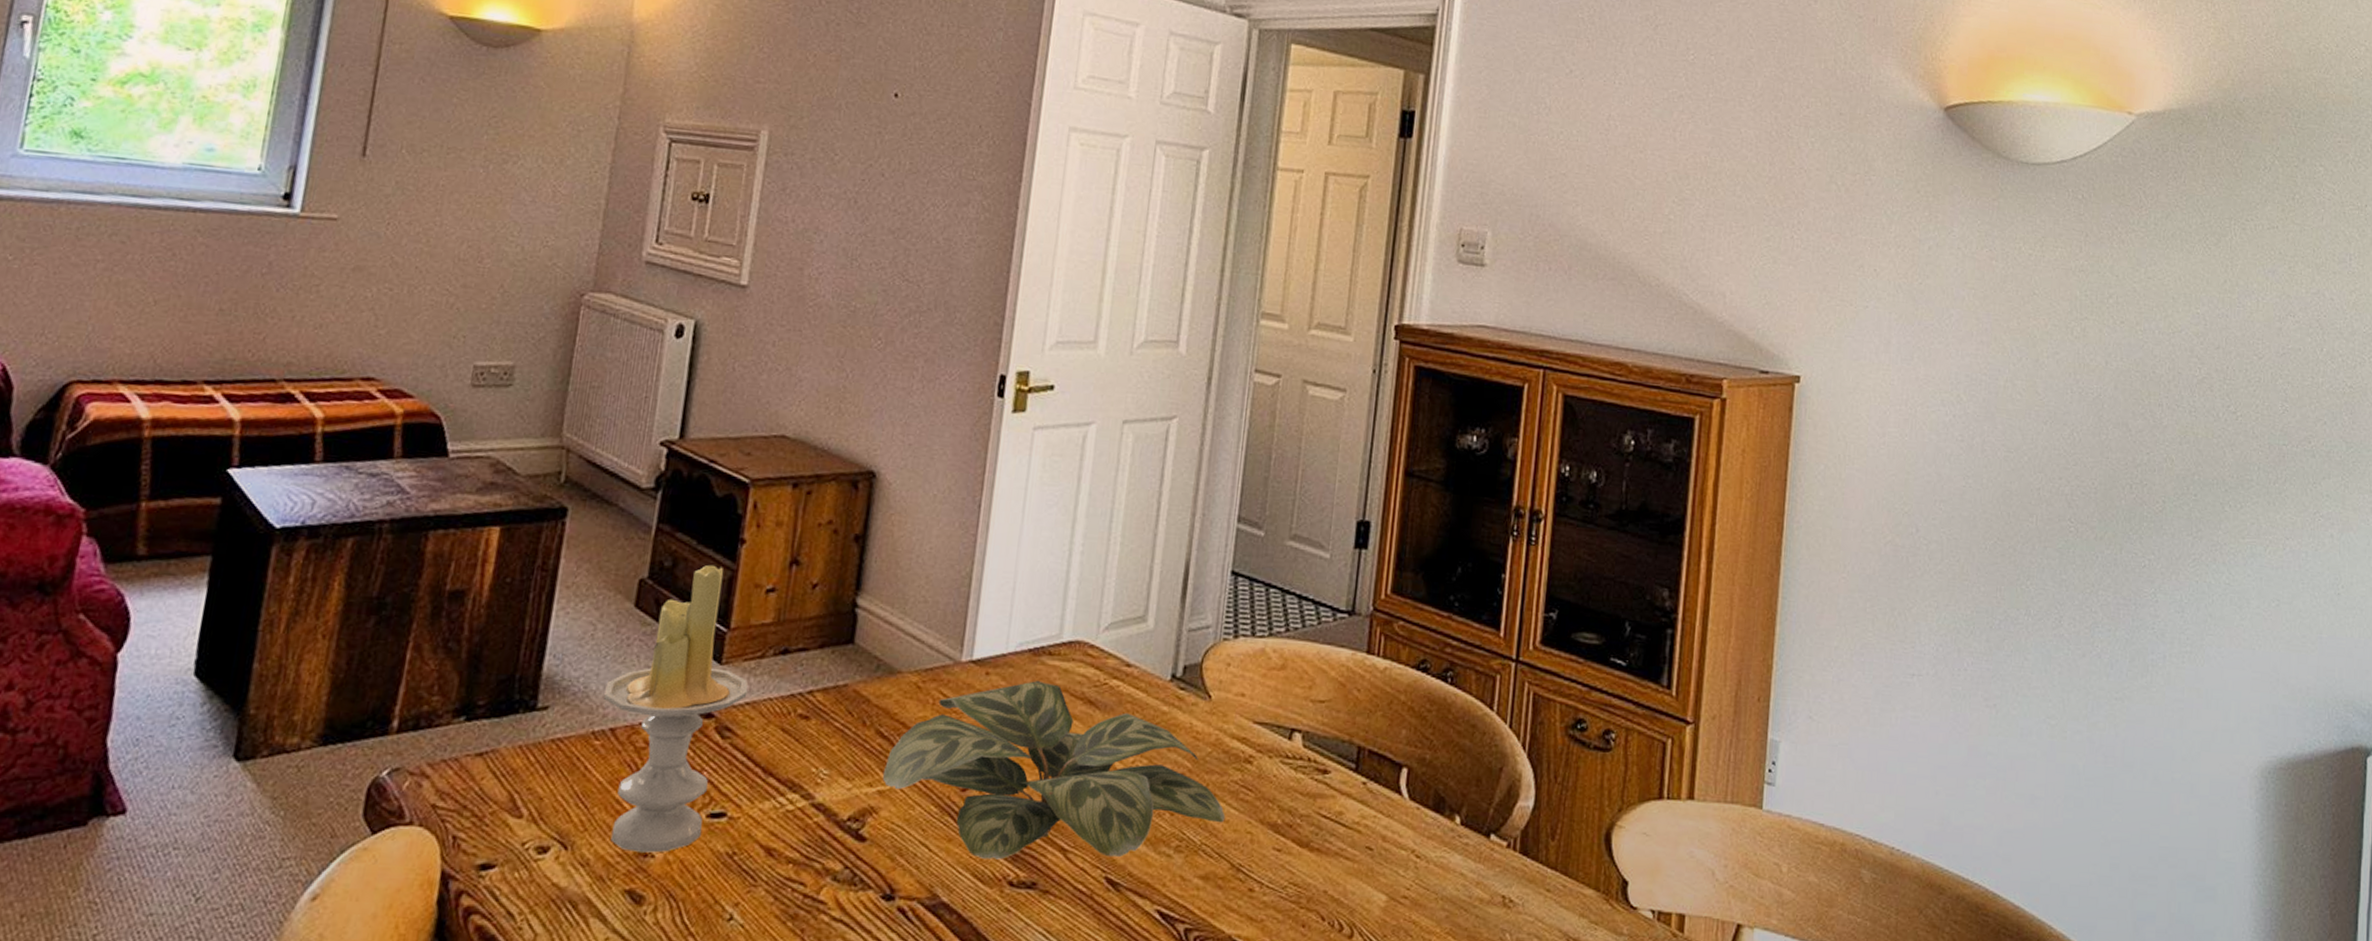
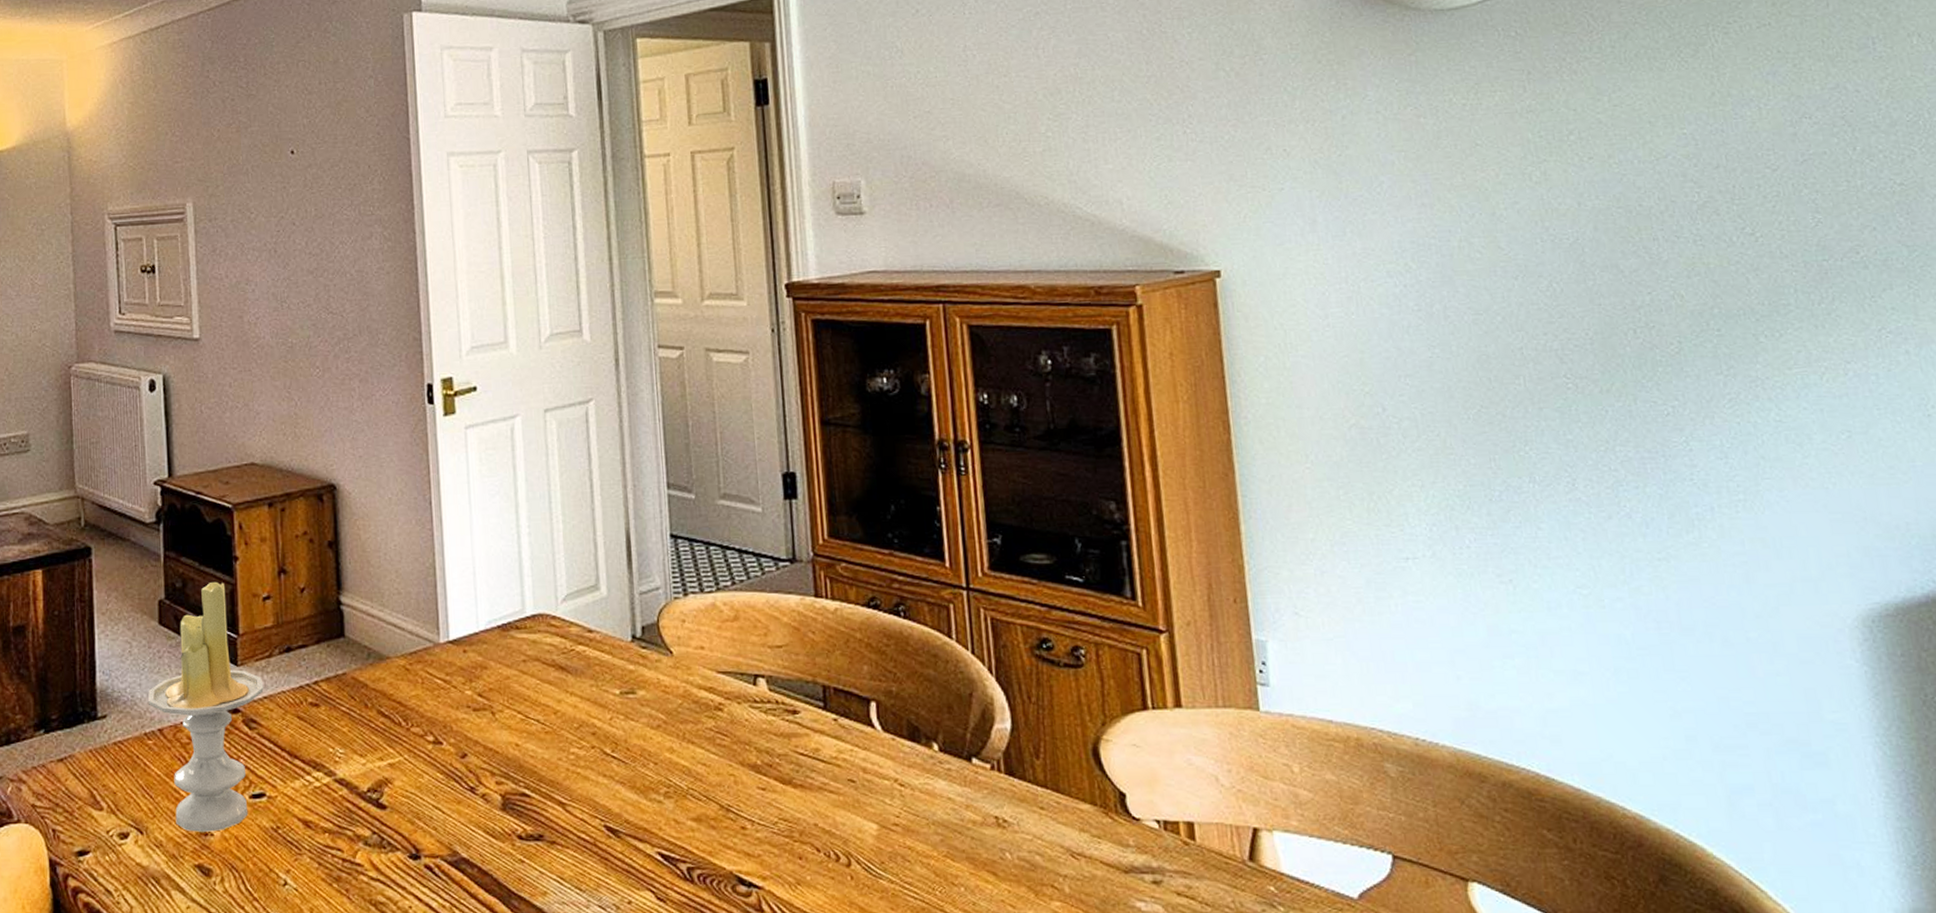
plant: present [882,681,1226,860] -> none [390,654,707,817]

